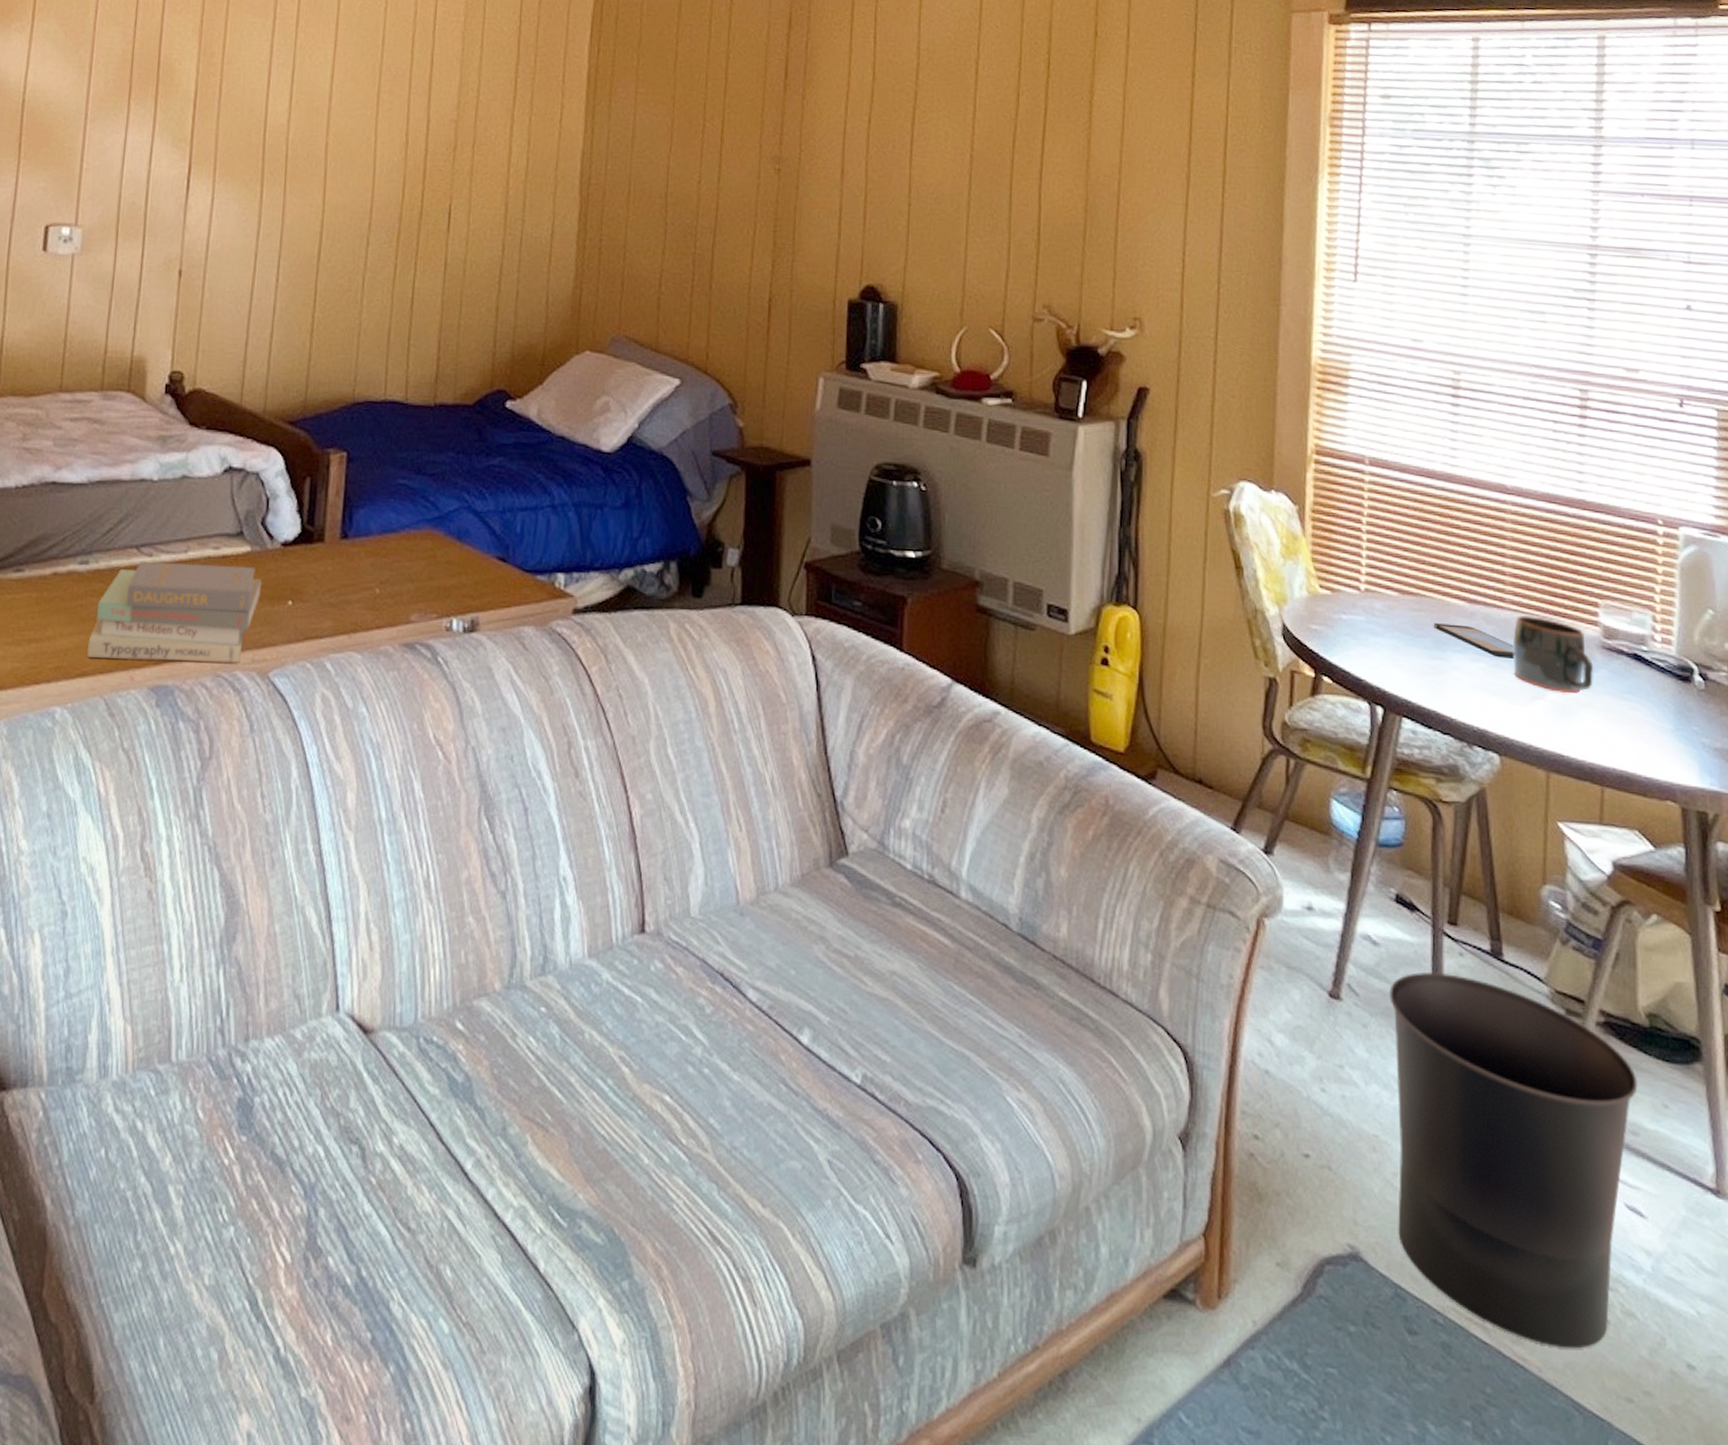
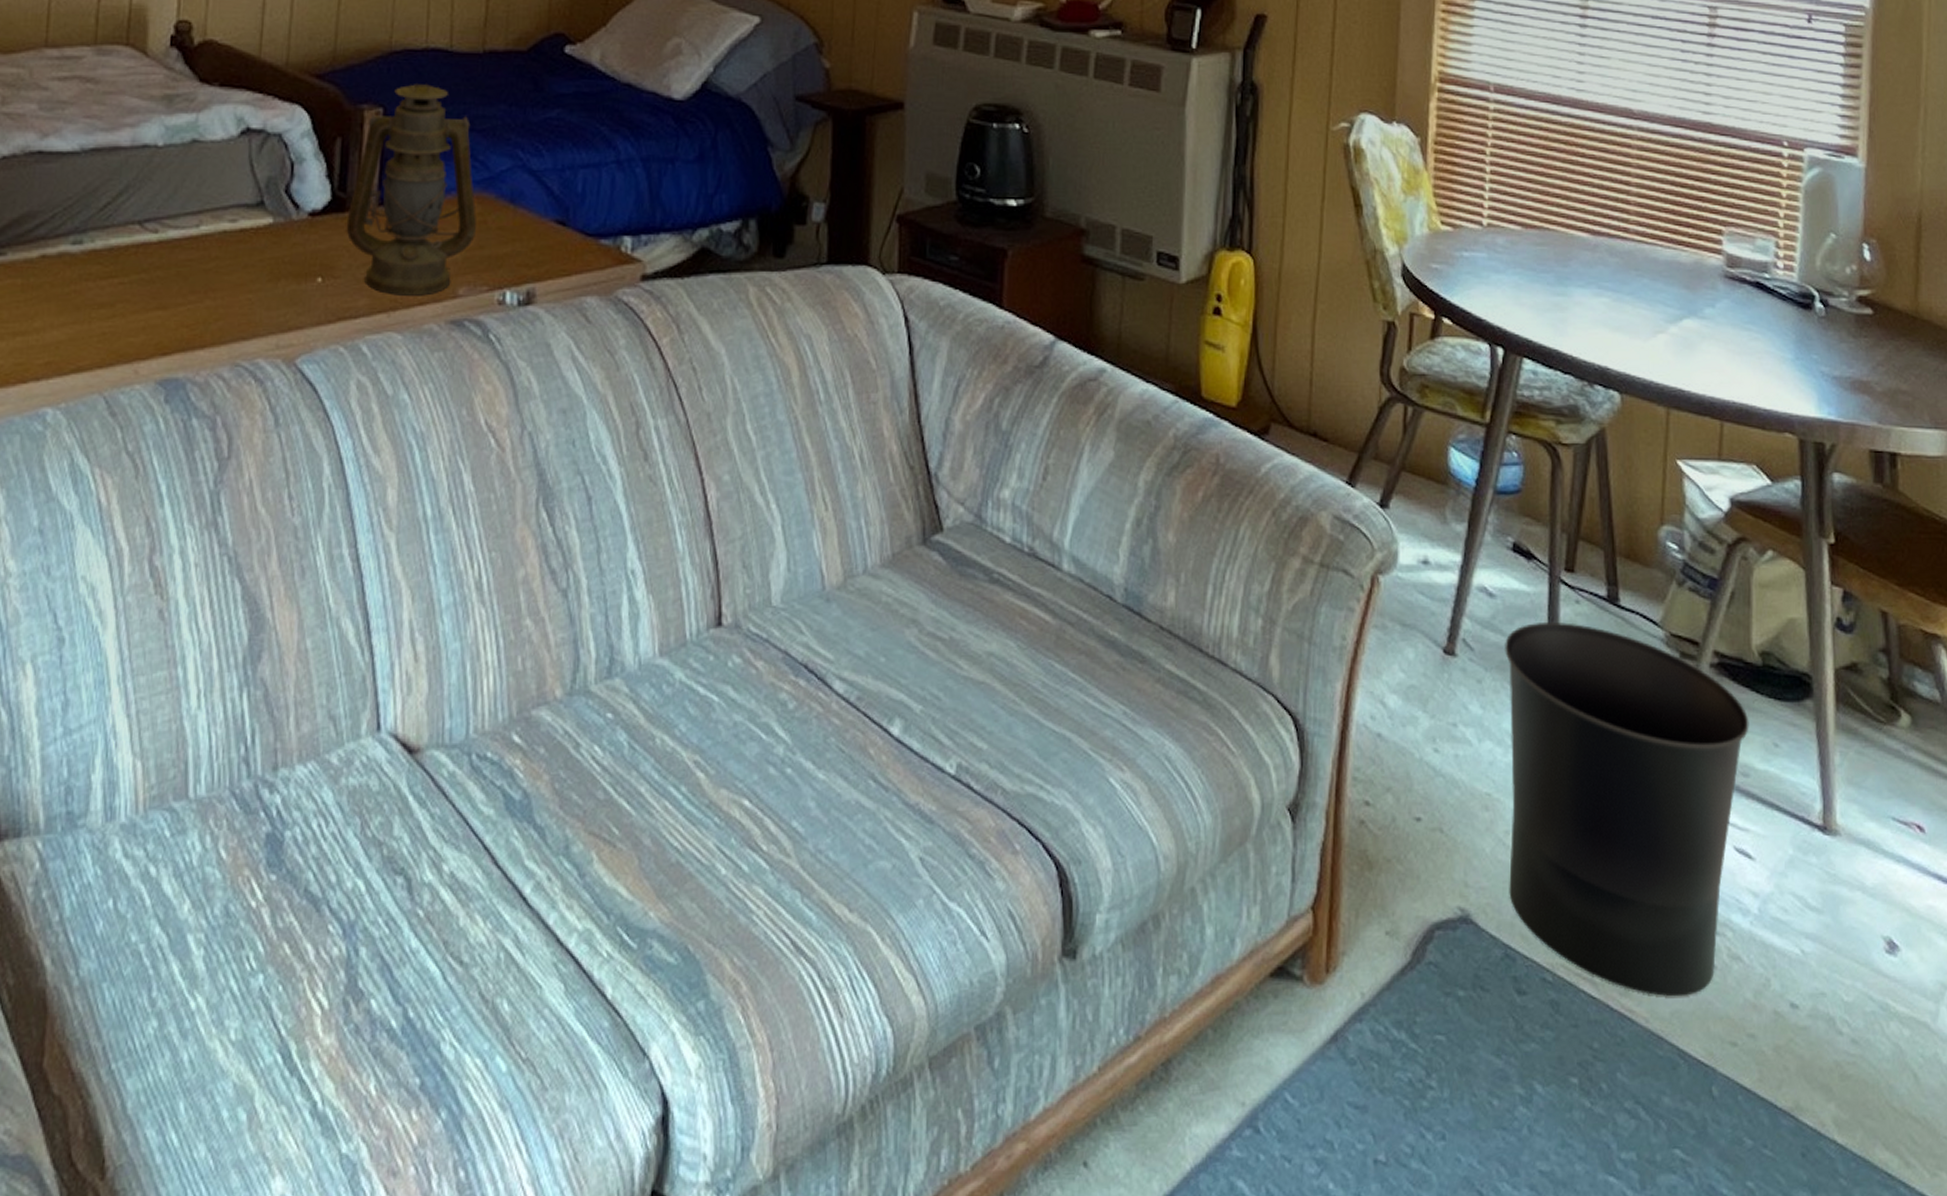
books: present [87,561,262,663] -> none [83,238,286,351]
lantern: none [313,432,428,621] -> present [346,84,477,296]
phone: present [1433,623,1514,660] -> none [1556,257,1637,293]
mug: present [1513,615,1594,693] -> none [1637,246,1716,325]

